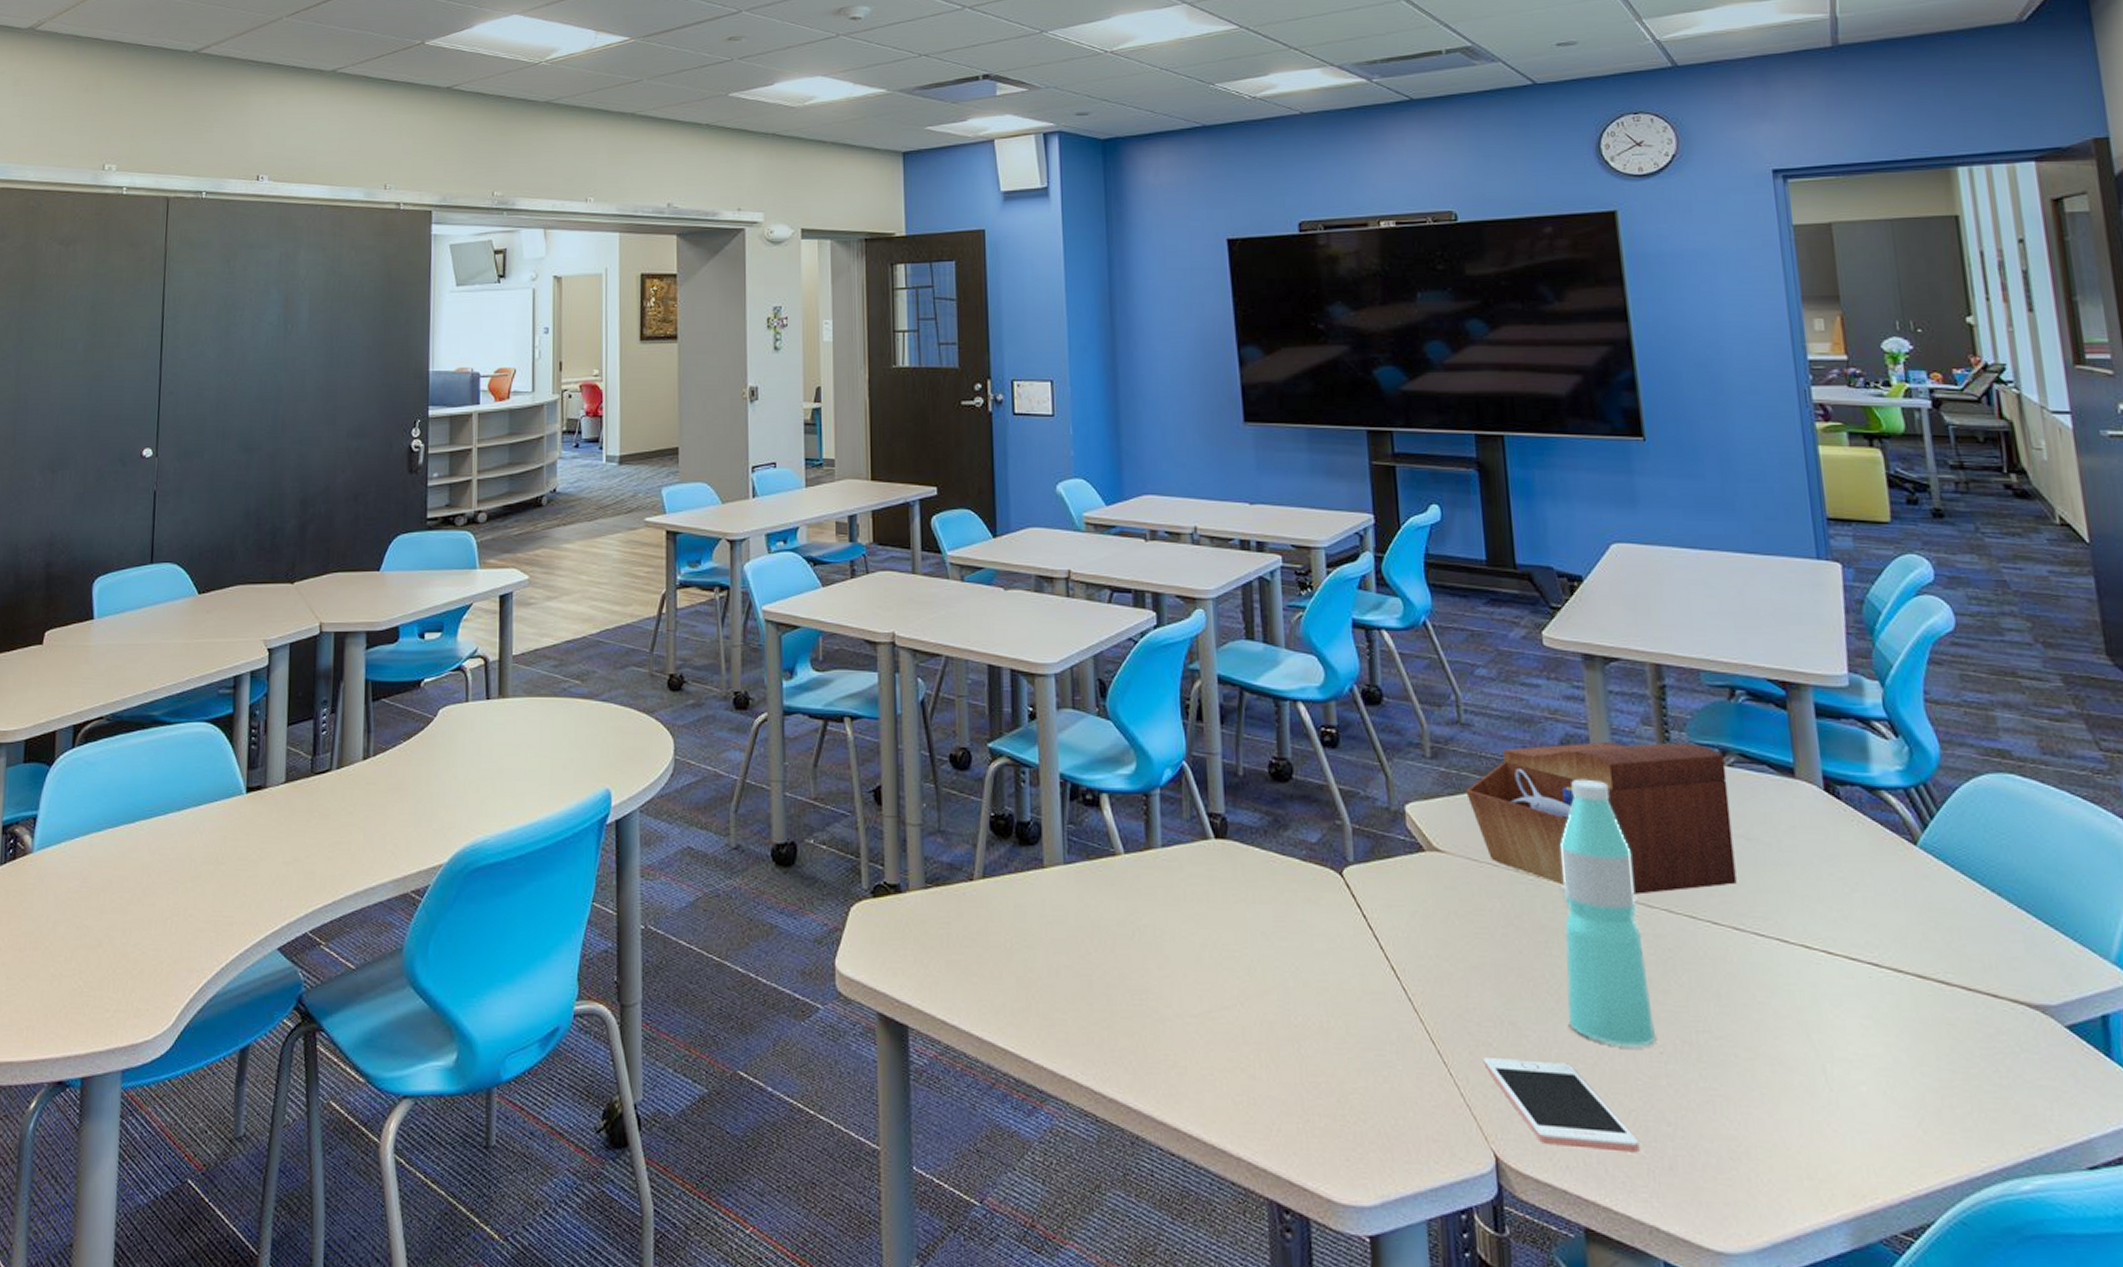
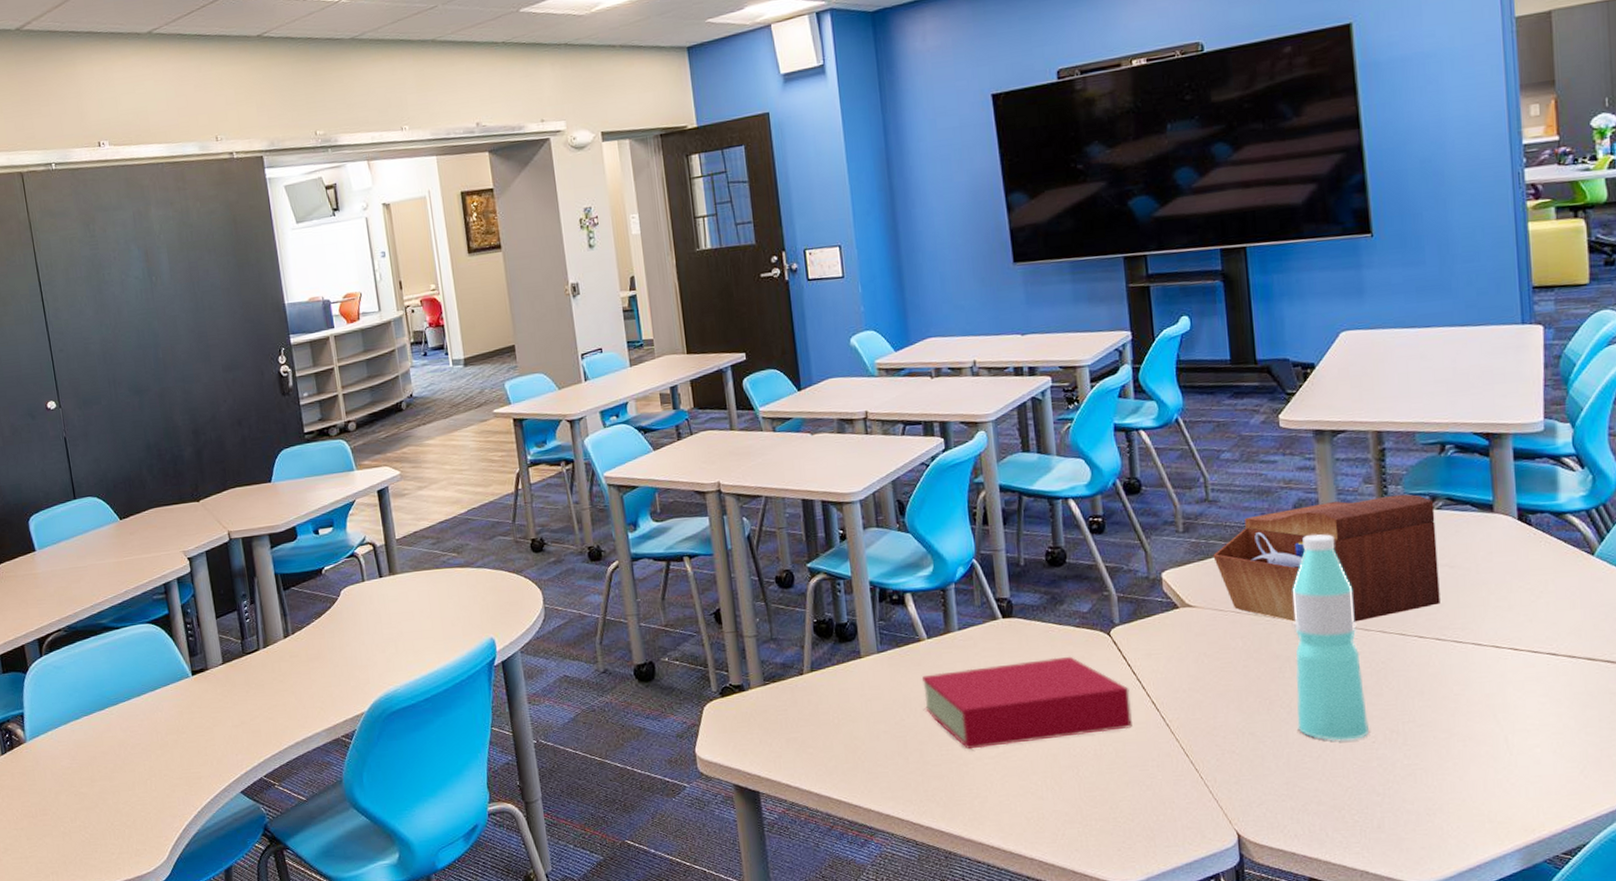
book: none [1114,895,1367,1003] -> present [921,656,1132,750]
cell phone: present [1483,1058,1640,1153] -> none [1228,759,1354,821]

